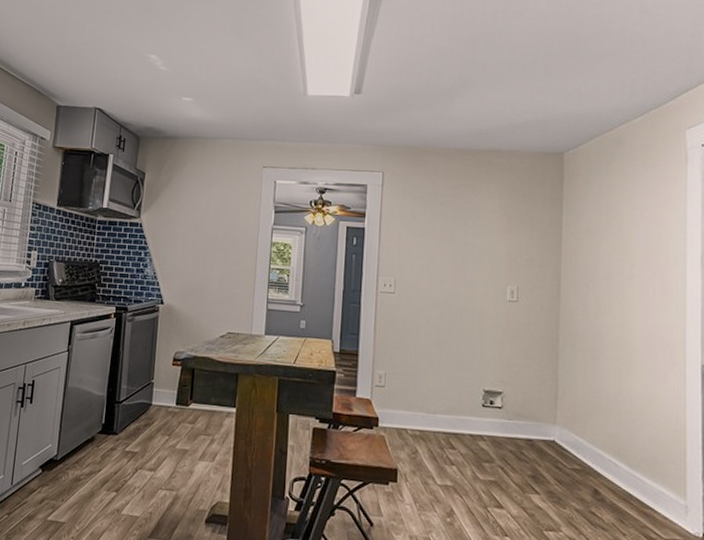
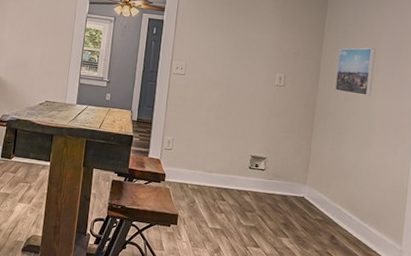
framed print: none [582,249,628,309] -> present [335,47,376,96]

